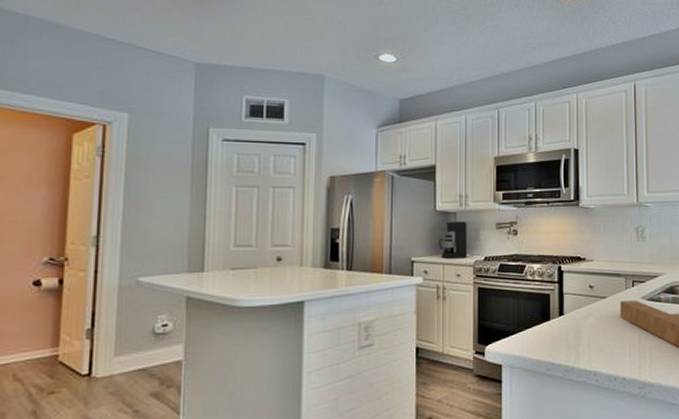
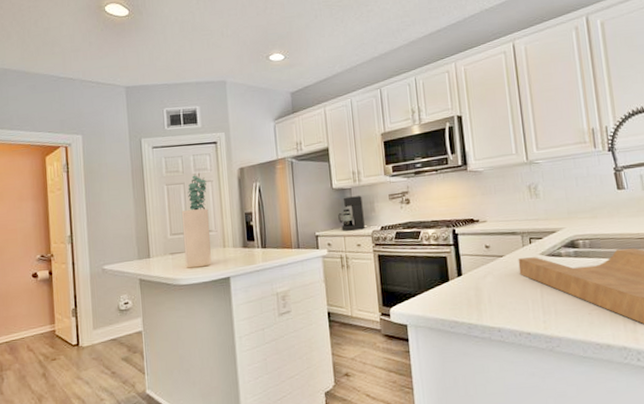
vase: none [249,175,287,288] -> present [181,172,212,268]

